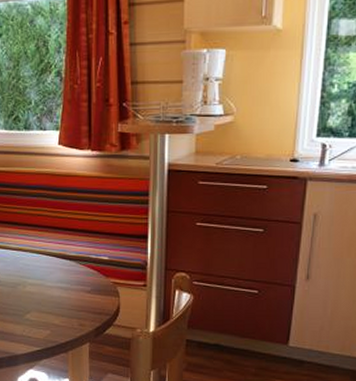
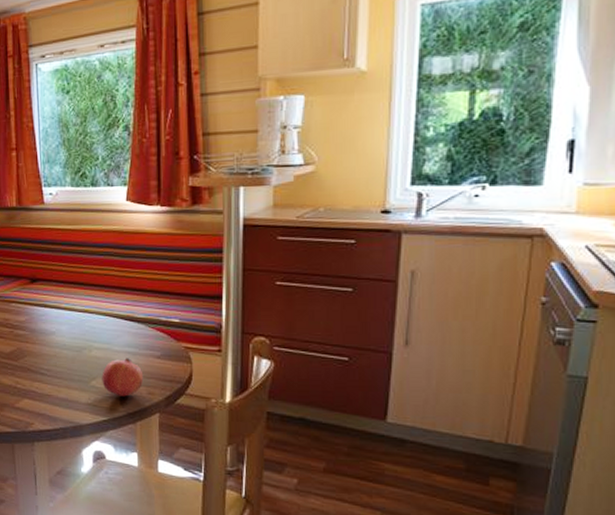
pomegranate: none [35,293,75,328] -> present [102,358,144,397]

